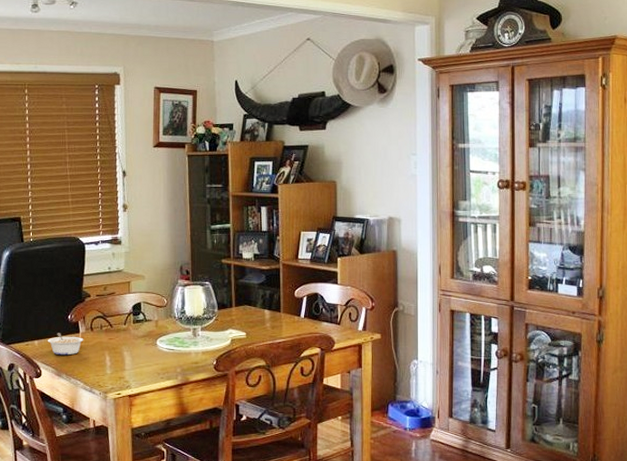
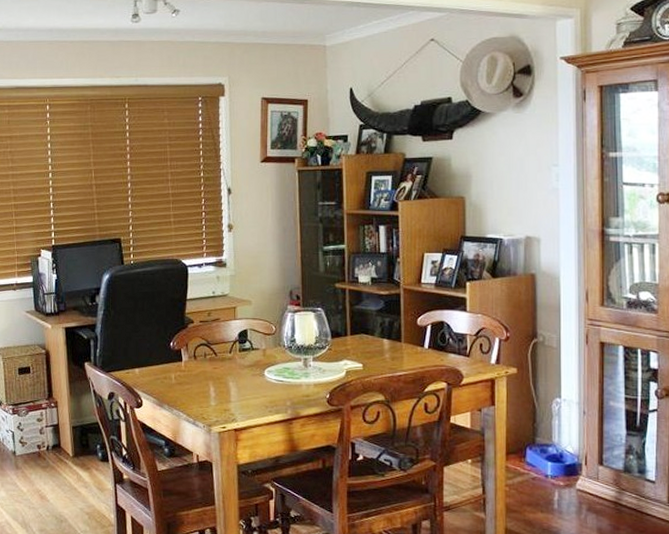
legume: present [47,333,84,356] -> none [148,361,187,385]

